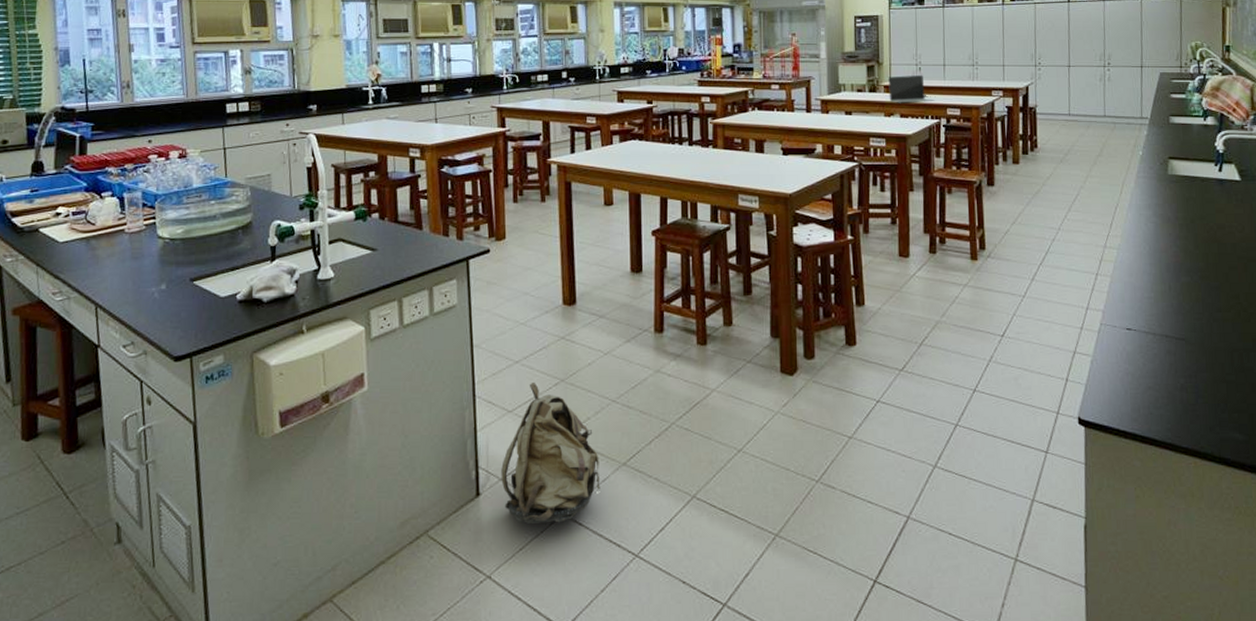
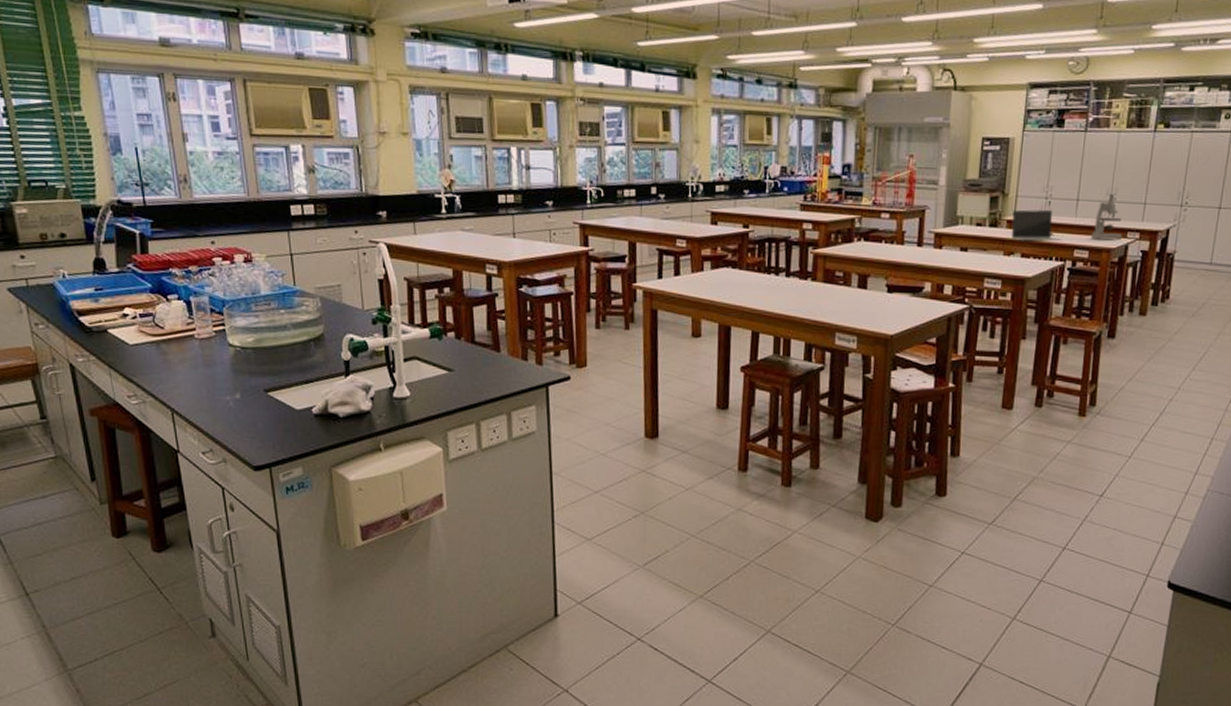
backpack: present [501,381,600,524] -> none [579,512,677,647]
microscope: none [960,58,987,99] -> present [1090,193,1122,241]

